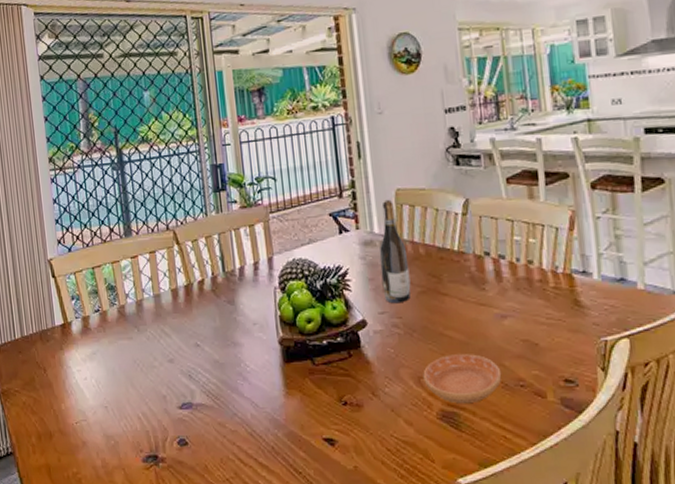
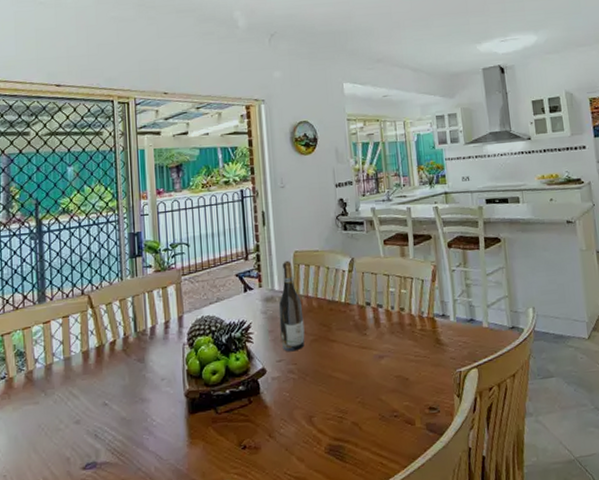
saucer: present [423,354,502,404] -> none [314,391,379,438]

